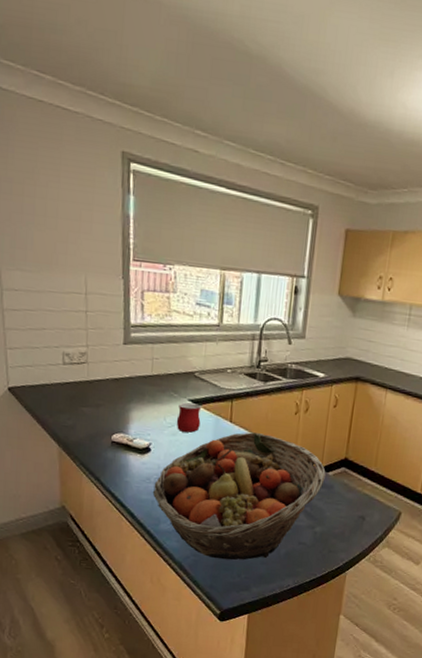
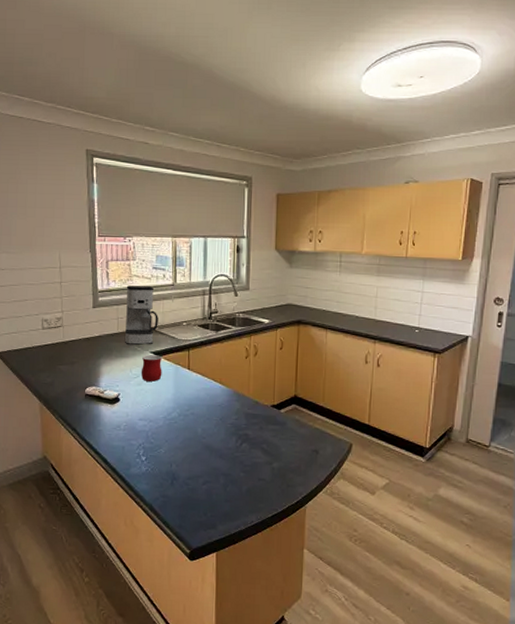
fruit basket: present [153,432,326,561] -> none [124,378,278,500]
coffee maker: none [160,322,200,392] -> present [125,285,158,345]

